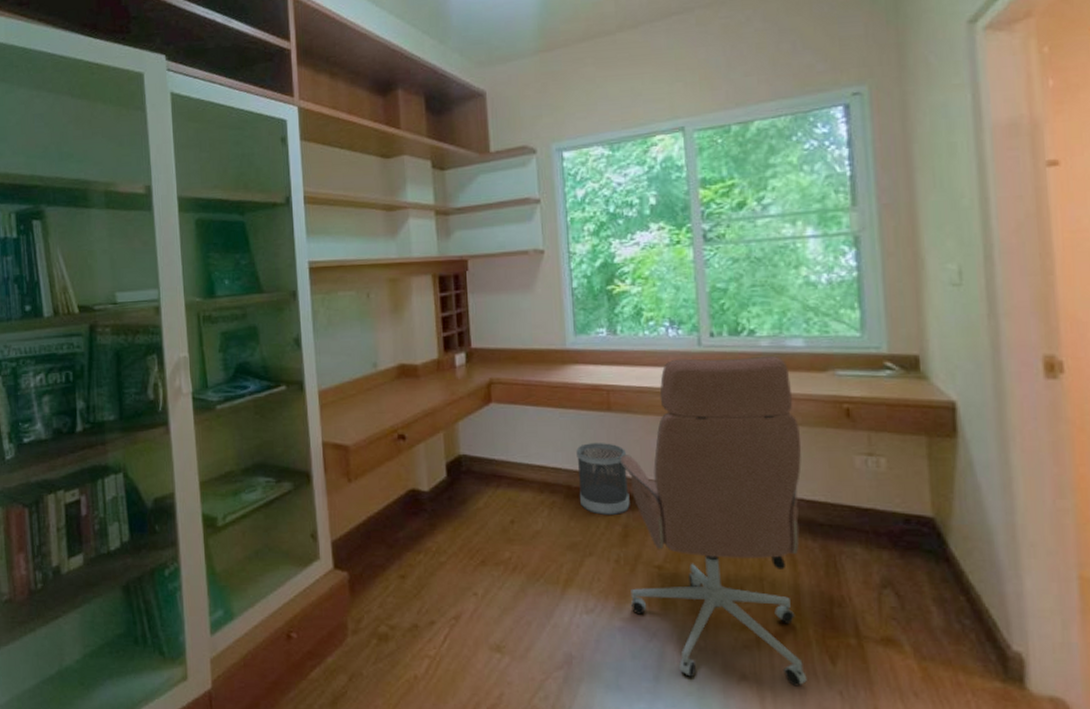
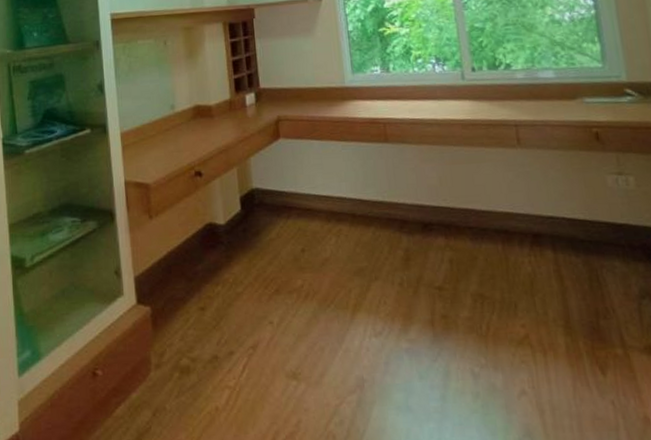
wastebasket: present [576,443,630,516] -> none [358,172,410,241]
office chair: present [619,356,807,687] -> none [397,87,581,399]

